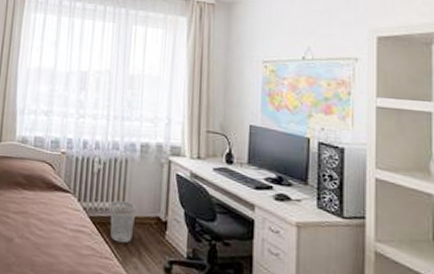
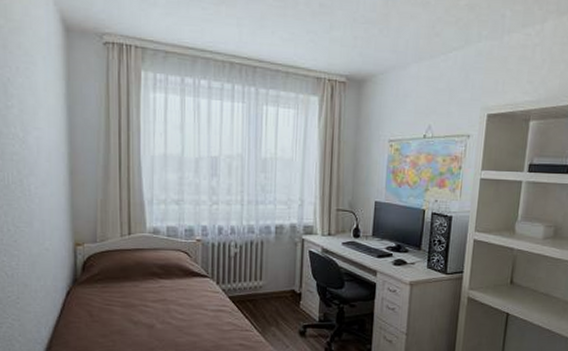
wastebasket: present [110,200,137,244] -> none [248,280,273,316]

